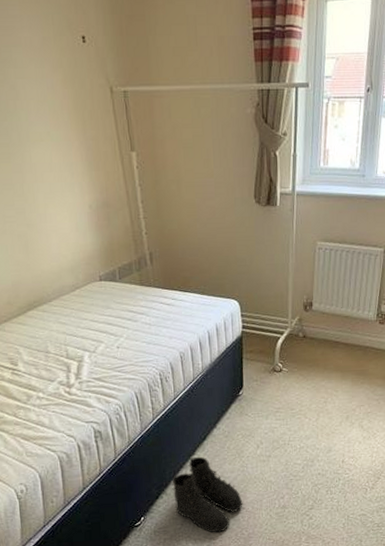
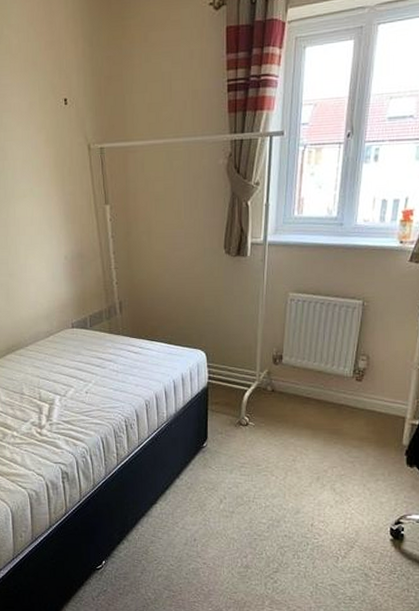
boots: present [171,456,243,533] -> none [132,506,204,585]

